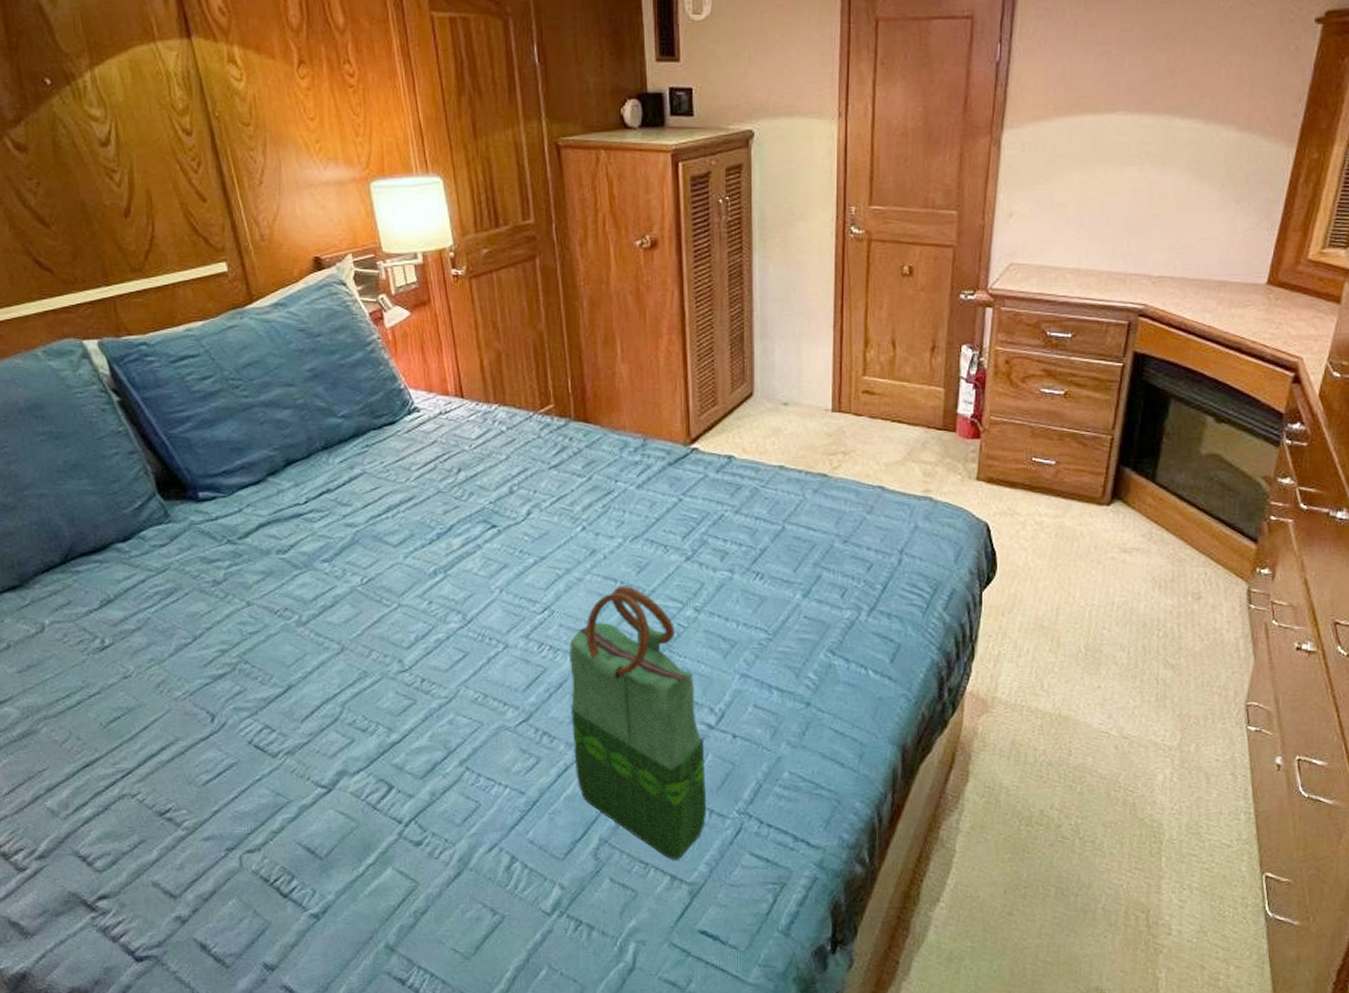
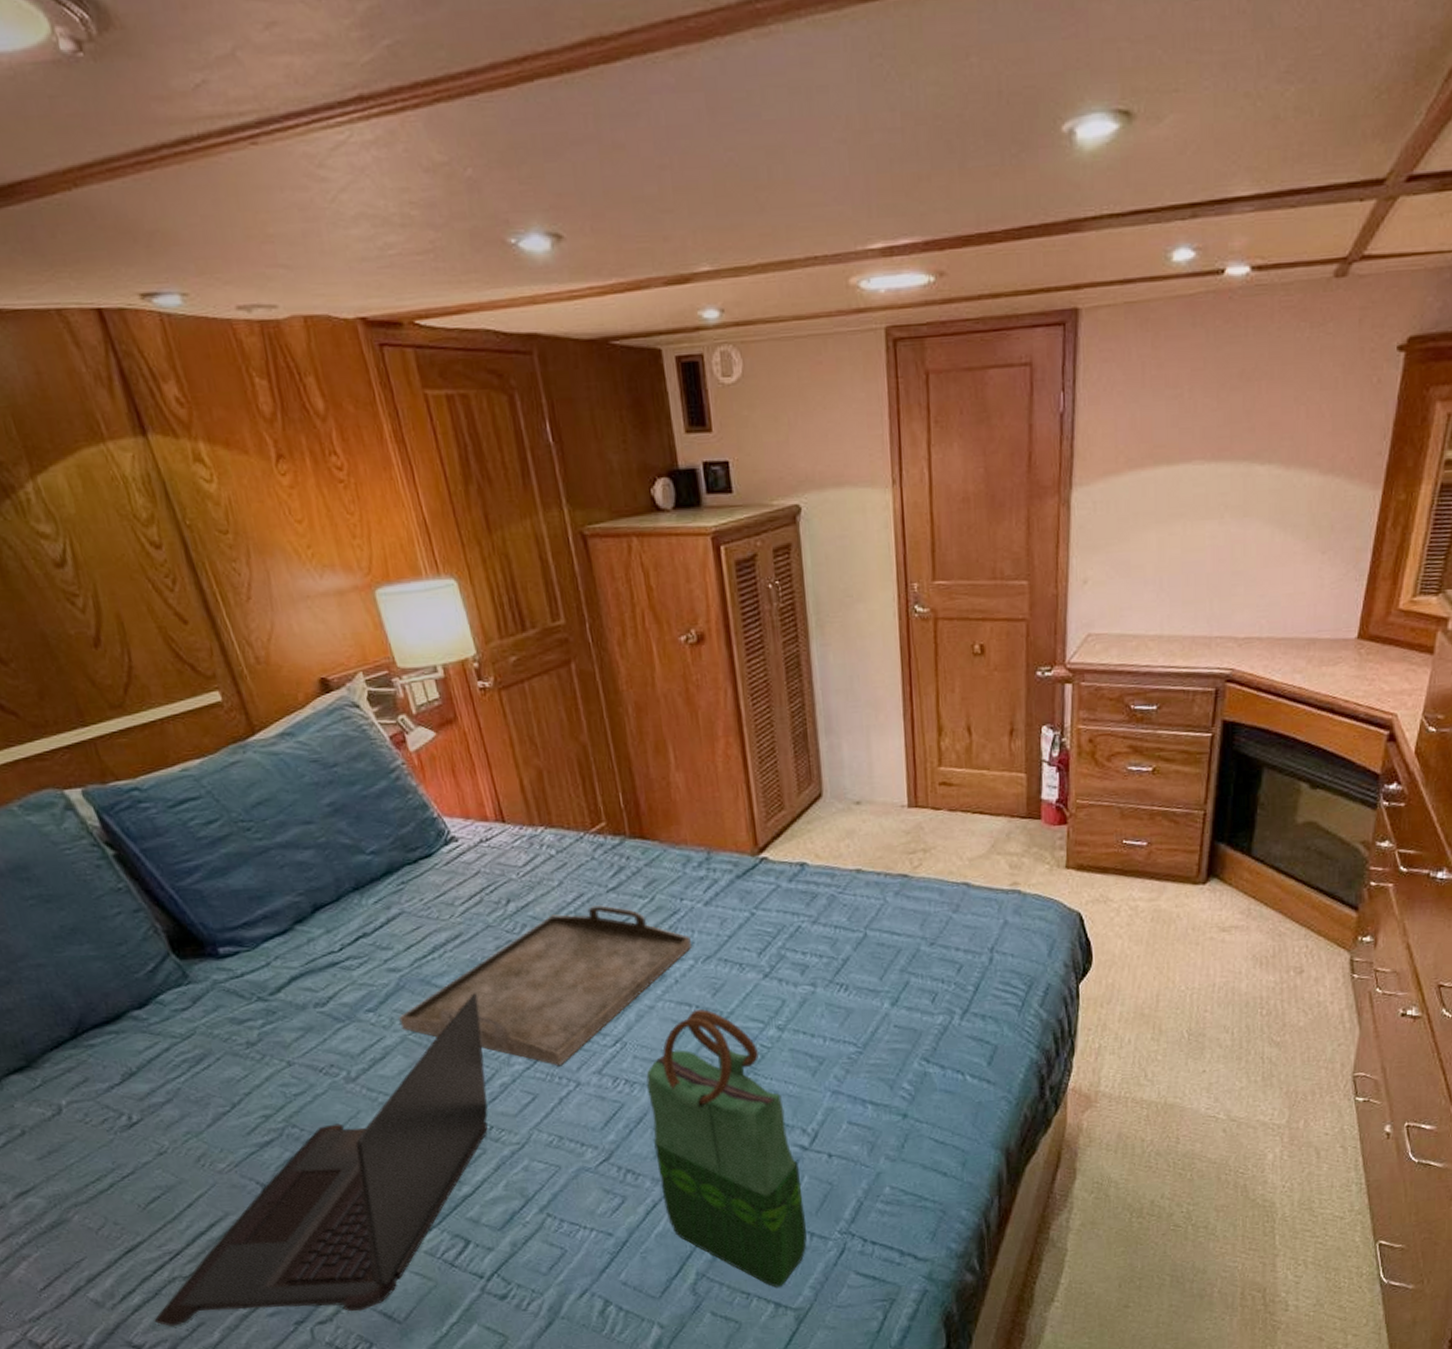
laptop: none [101,551,424,844] -> present [154,991,489,1326]
serving tray: none [351,481,621,628] -> present [399,905,691,1066]

